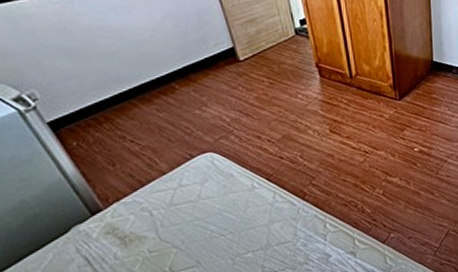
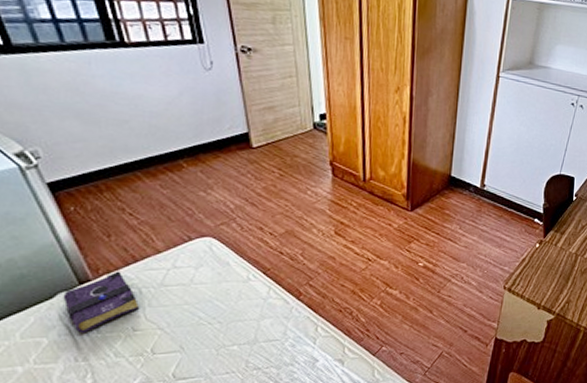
book: none [77,197,153,262] -> present [63,271,140,334]

